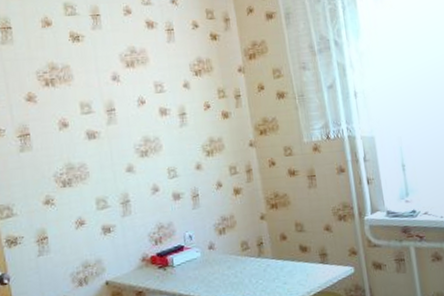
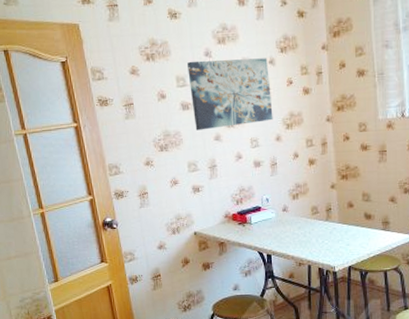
wall art: none [93,81,192,162] -> present [187,58,273,131]

